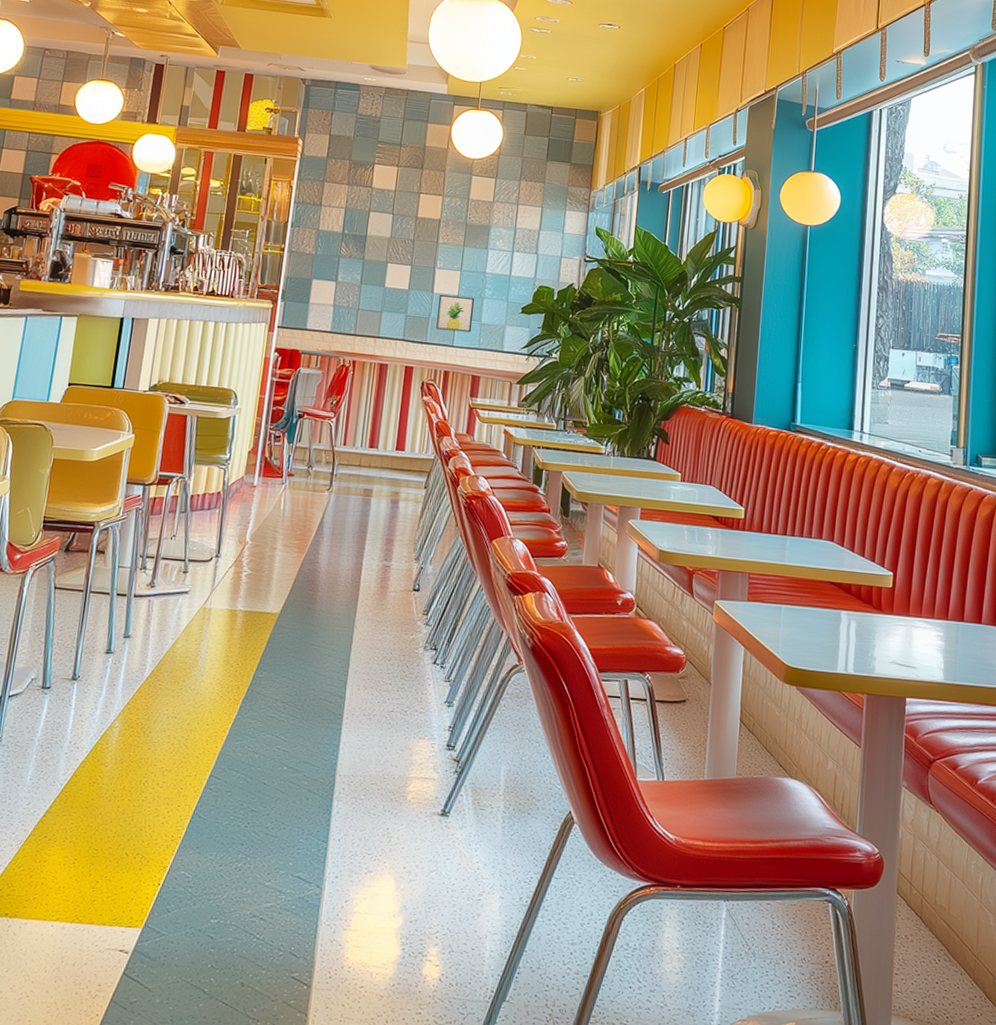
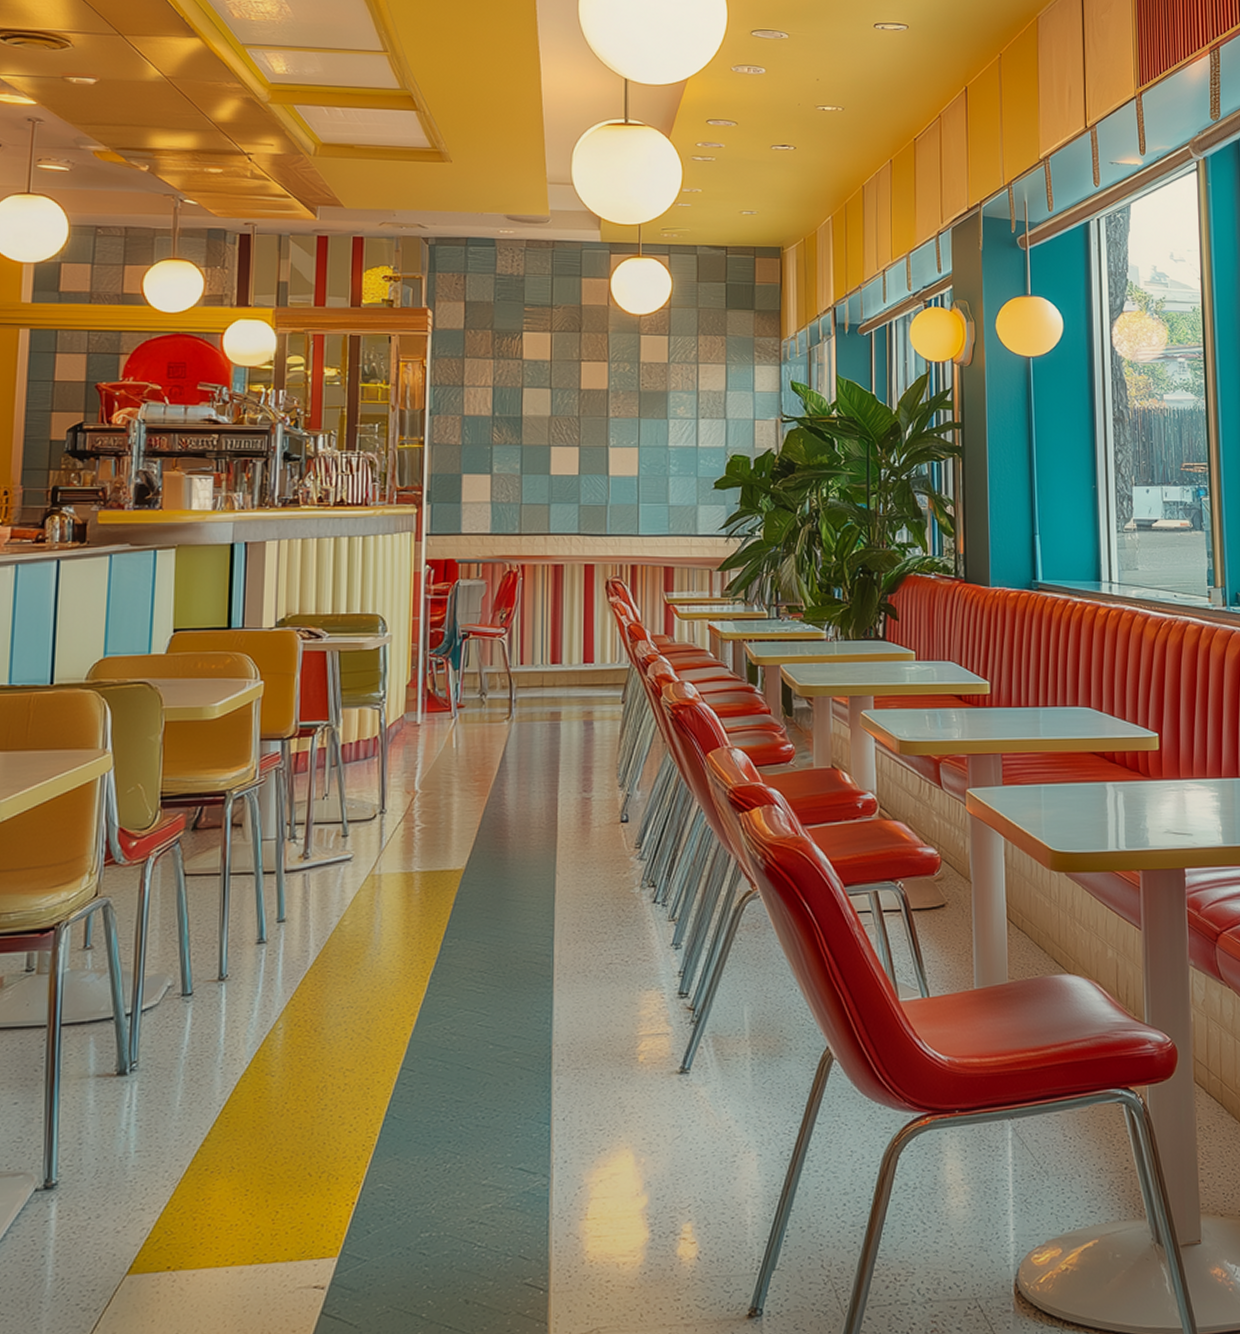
wall art: present [436,294,474,333] -> none [616,476,659,518]

